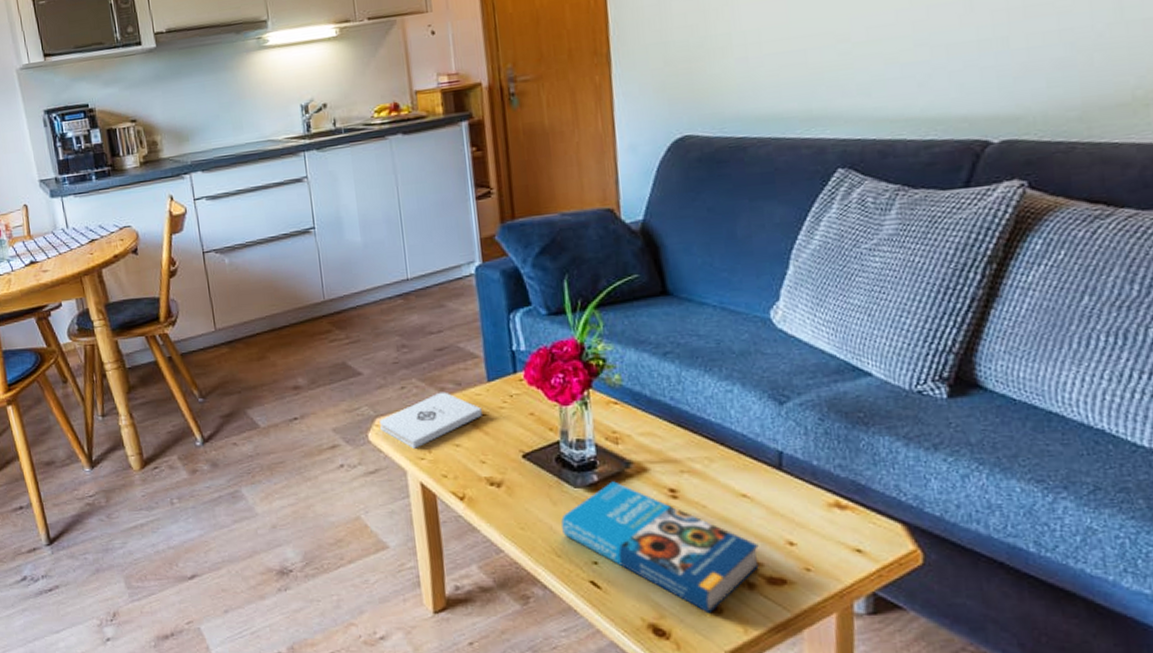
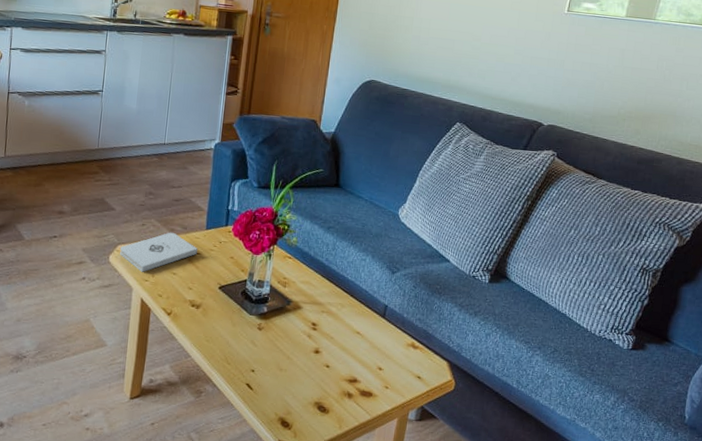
book: present [561,481,759,614] -> none [235,313,360,413]

